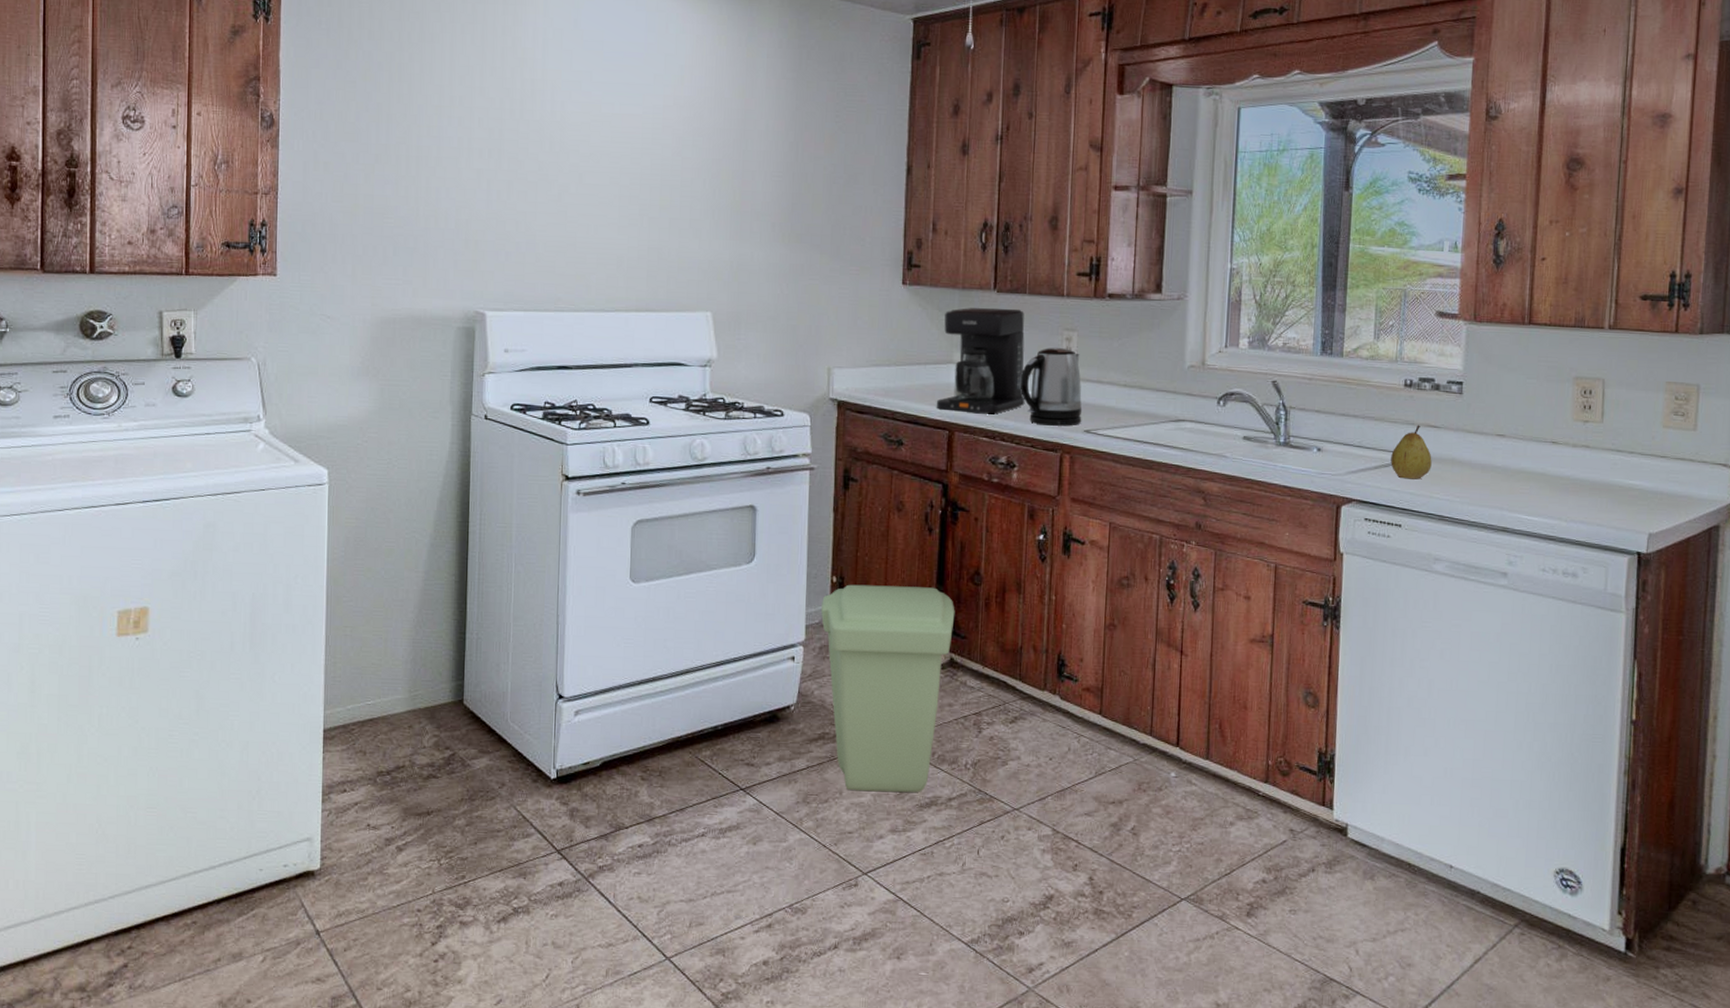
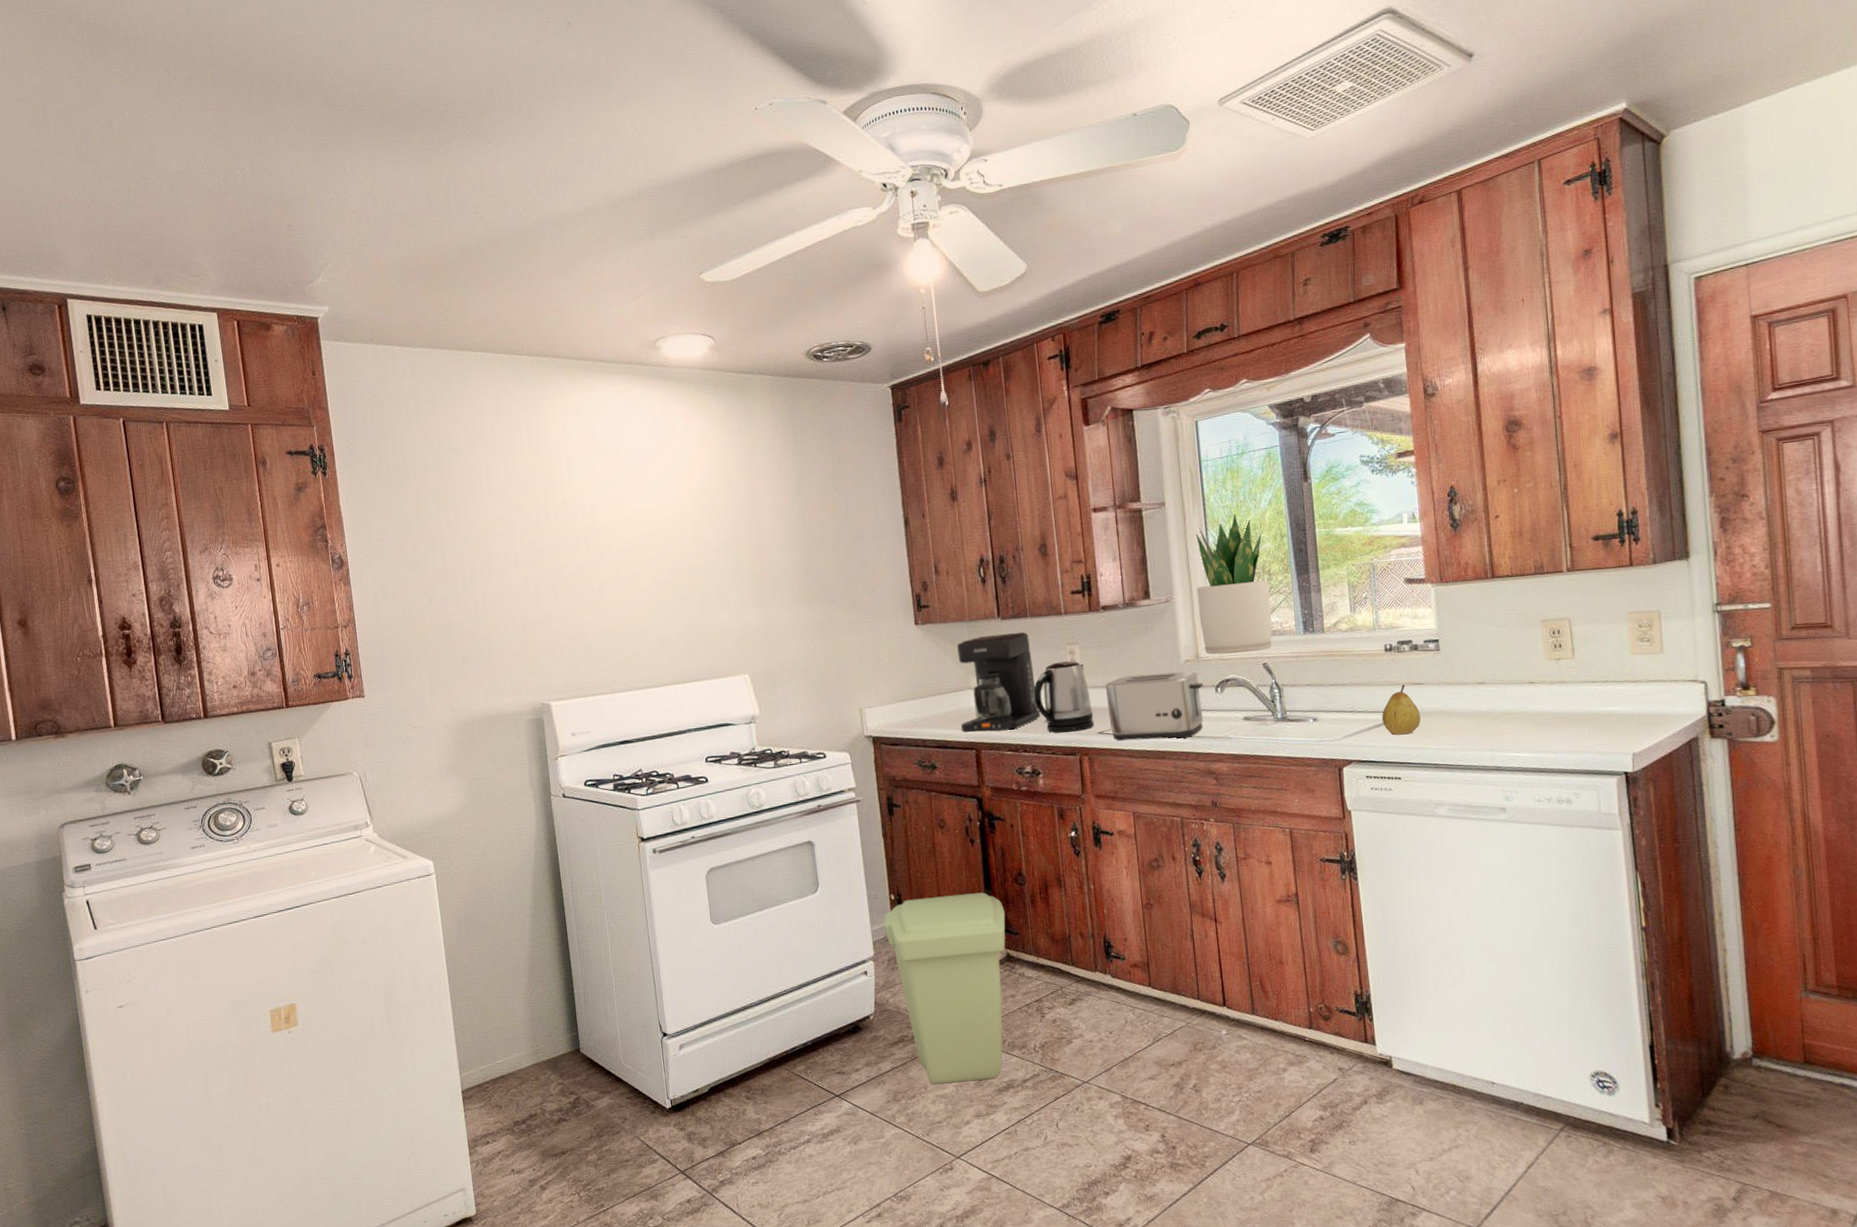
toaster: none [1098,373,1205,451] -> present [1106,671,1203,742]
planter: none [1211,215,1292,367] -> present [1196,514,1272,655]

